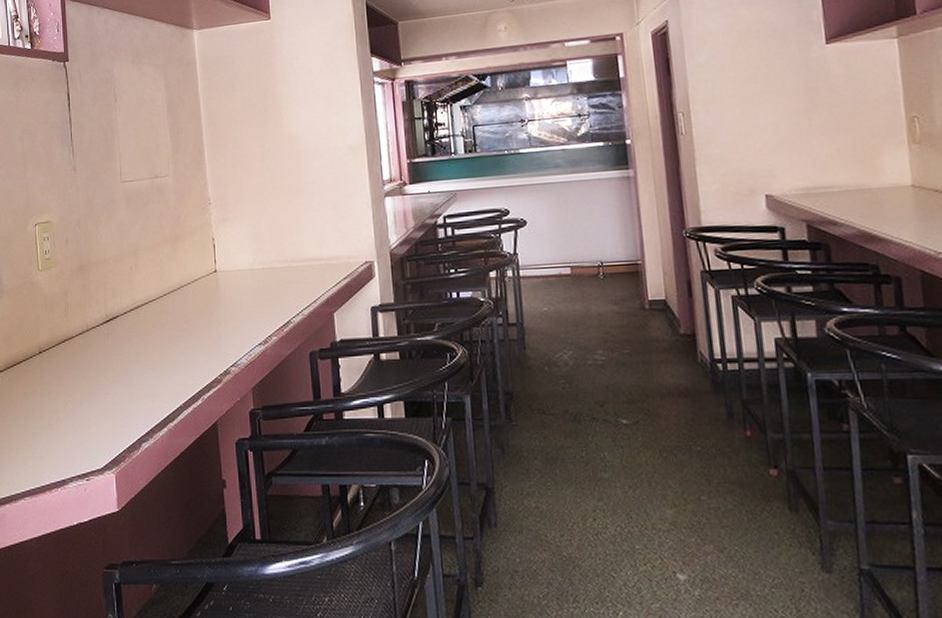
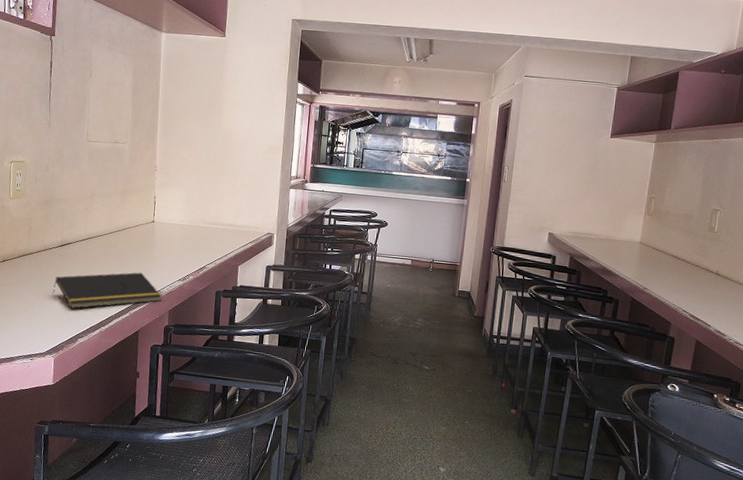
notepad: none [103,341,240,403] -> present [53,272,162,309]

